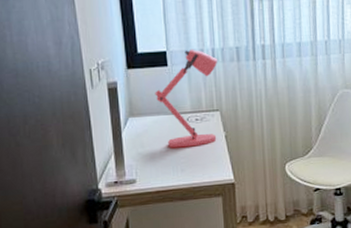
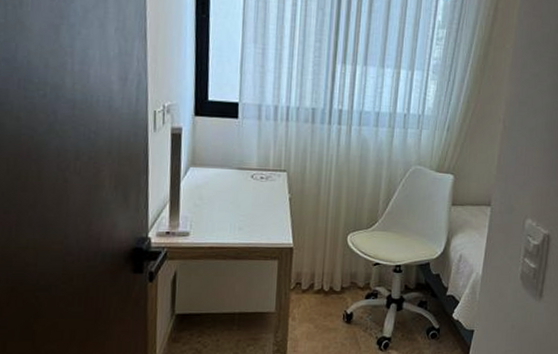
desk lamp: present [155,49,218,148] -> none [221,104,292,205]

